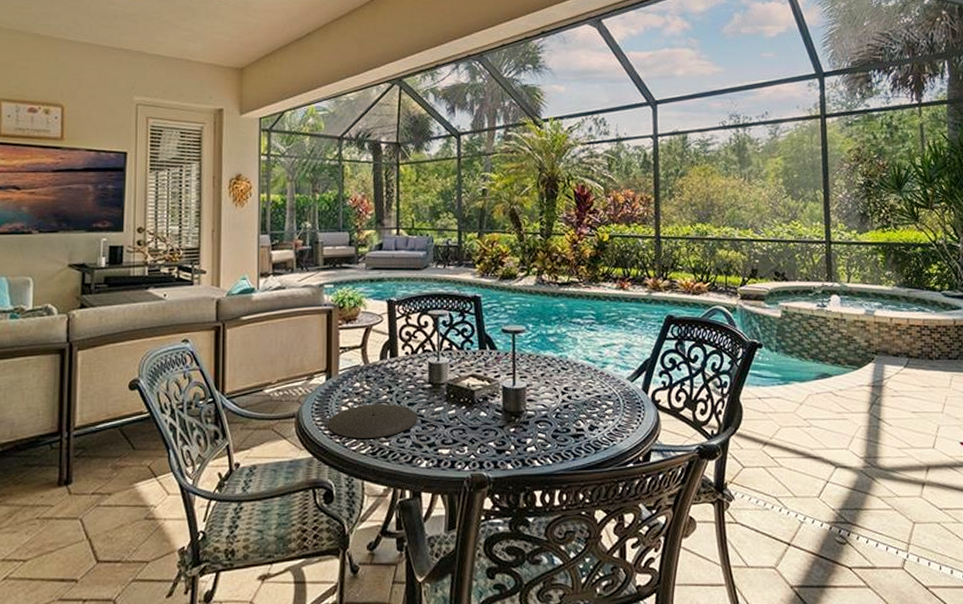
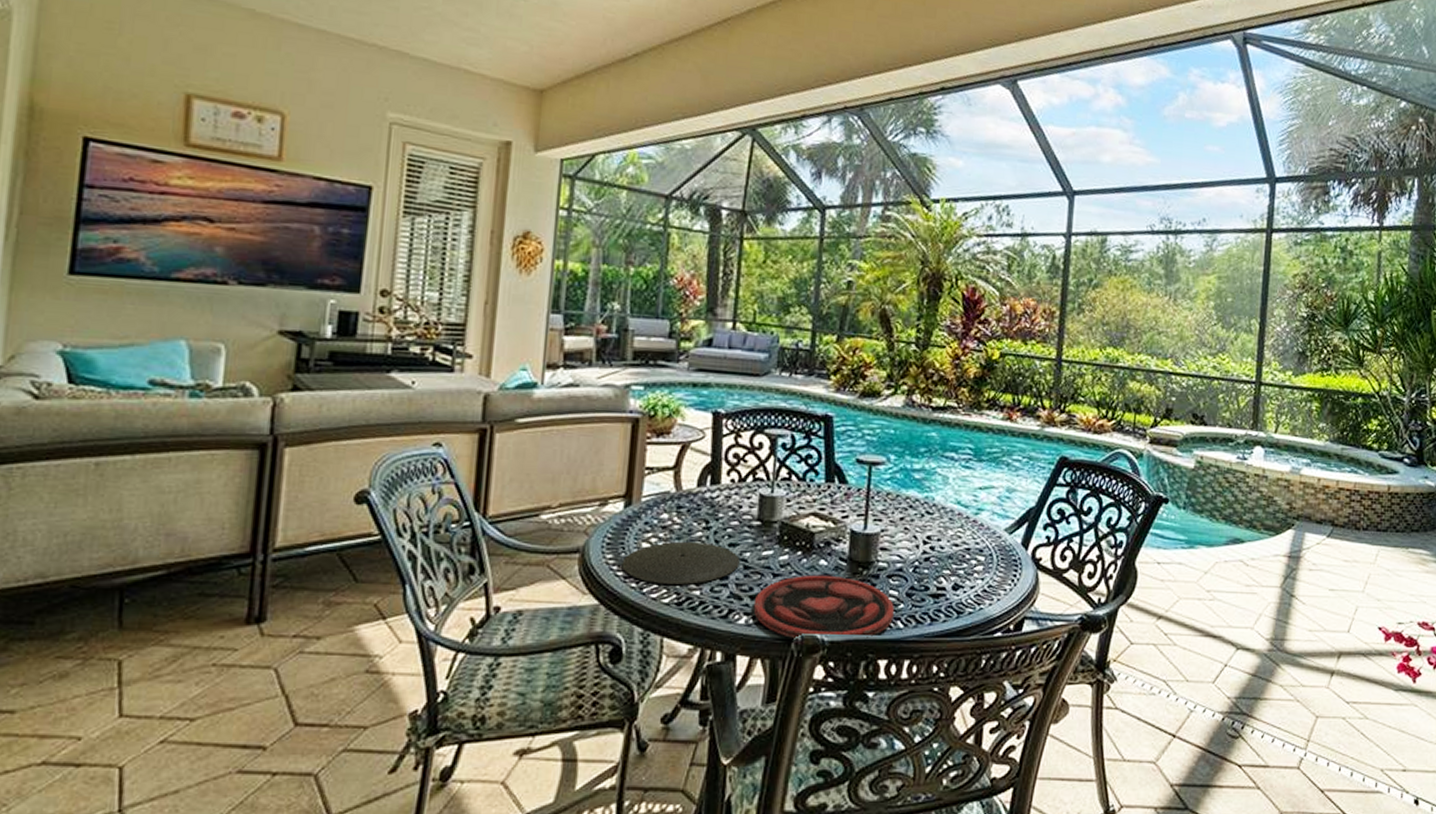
plate: none [431,424,543,478] -> present [753,574,894,640]

